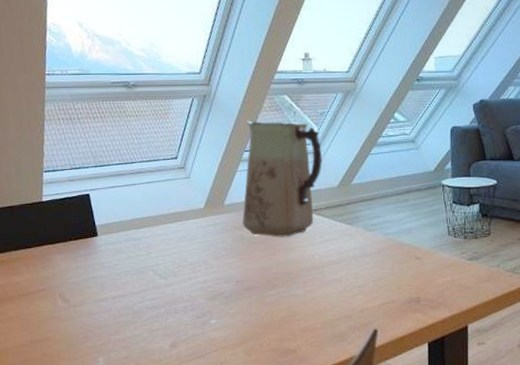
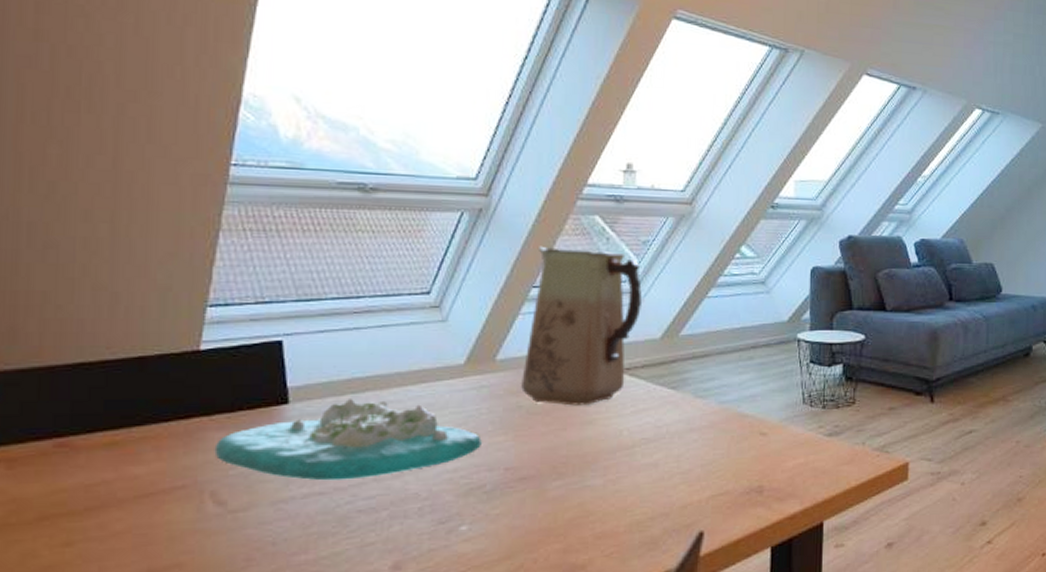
decorative tray: none [58,232,220,288] -> present [214,397,482,481]

